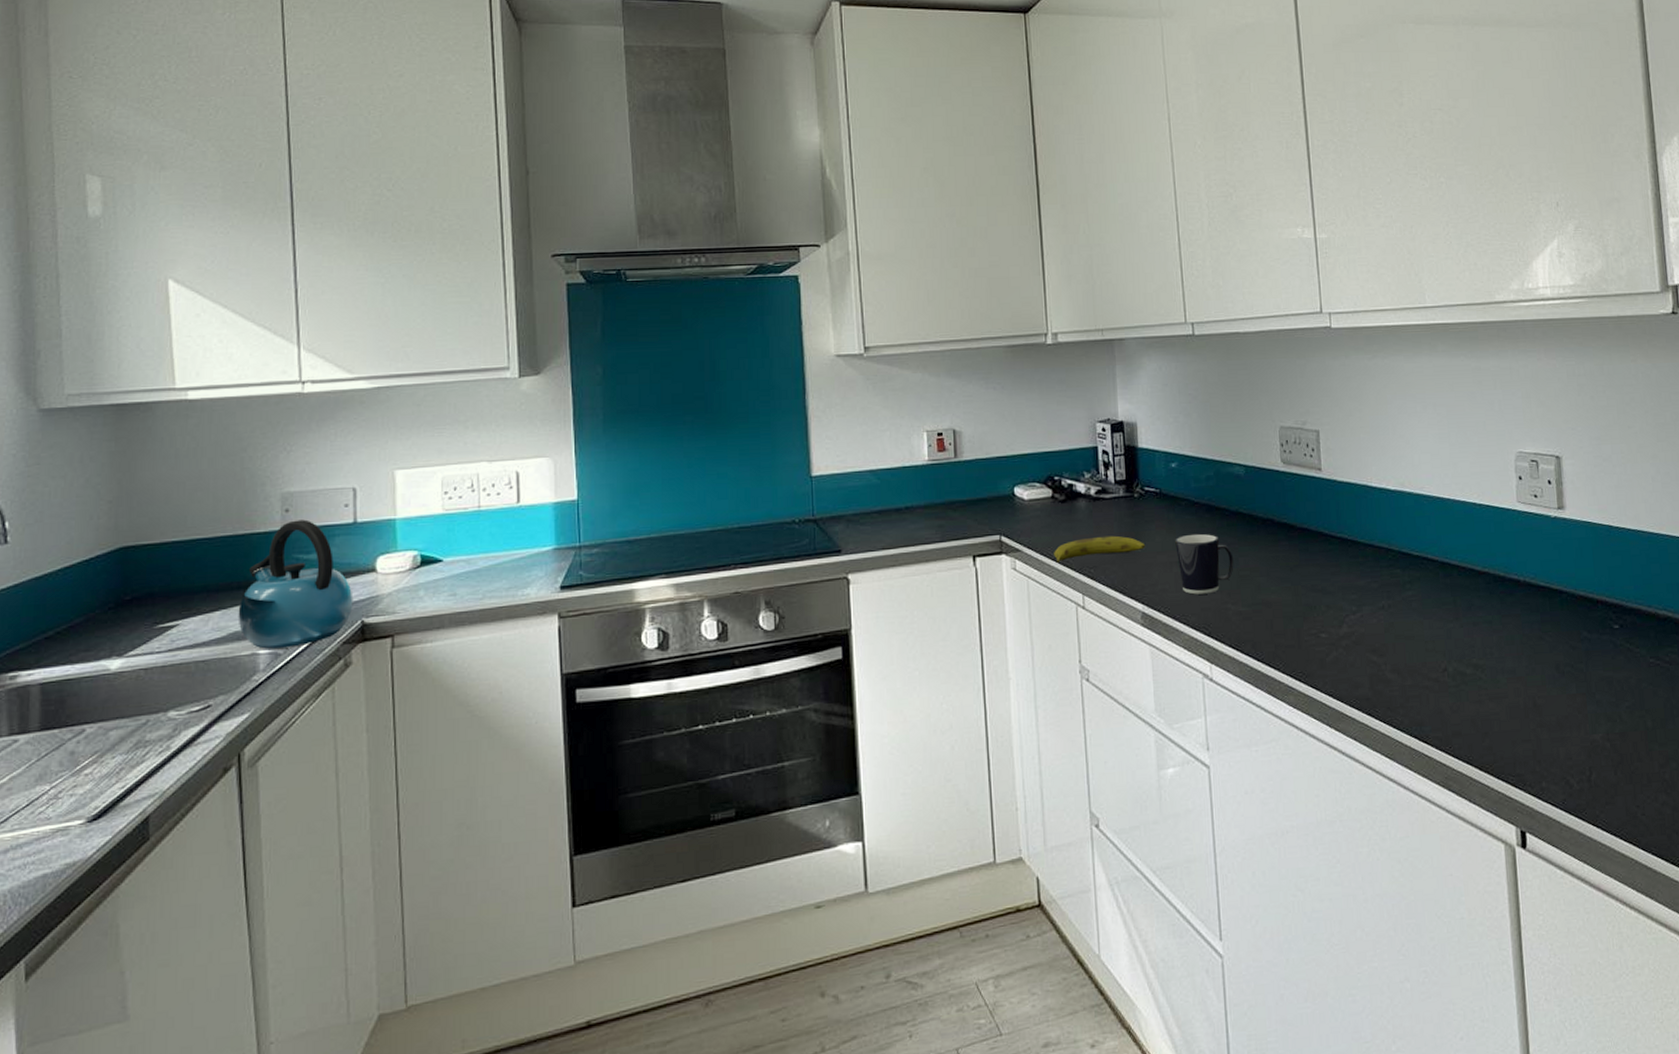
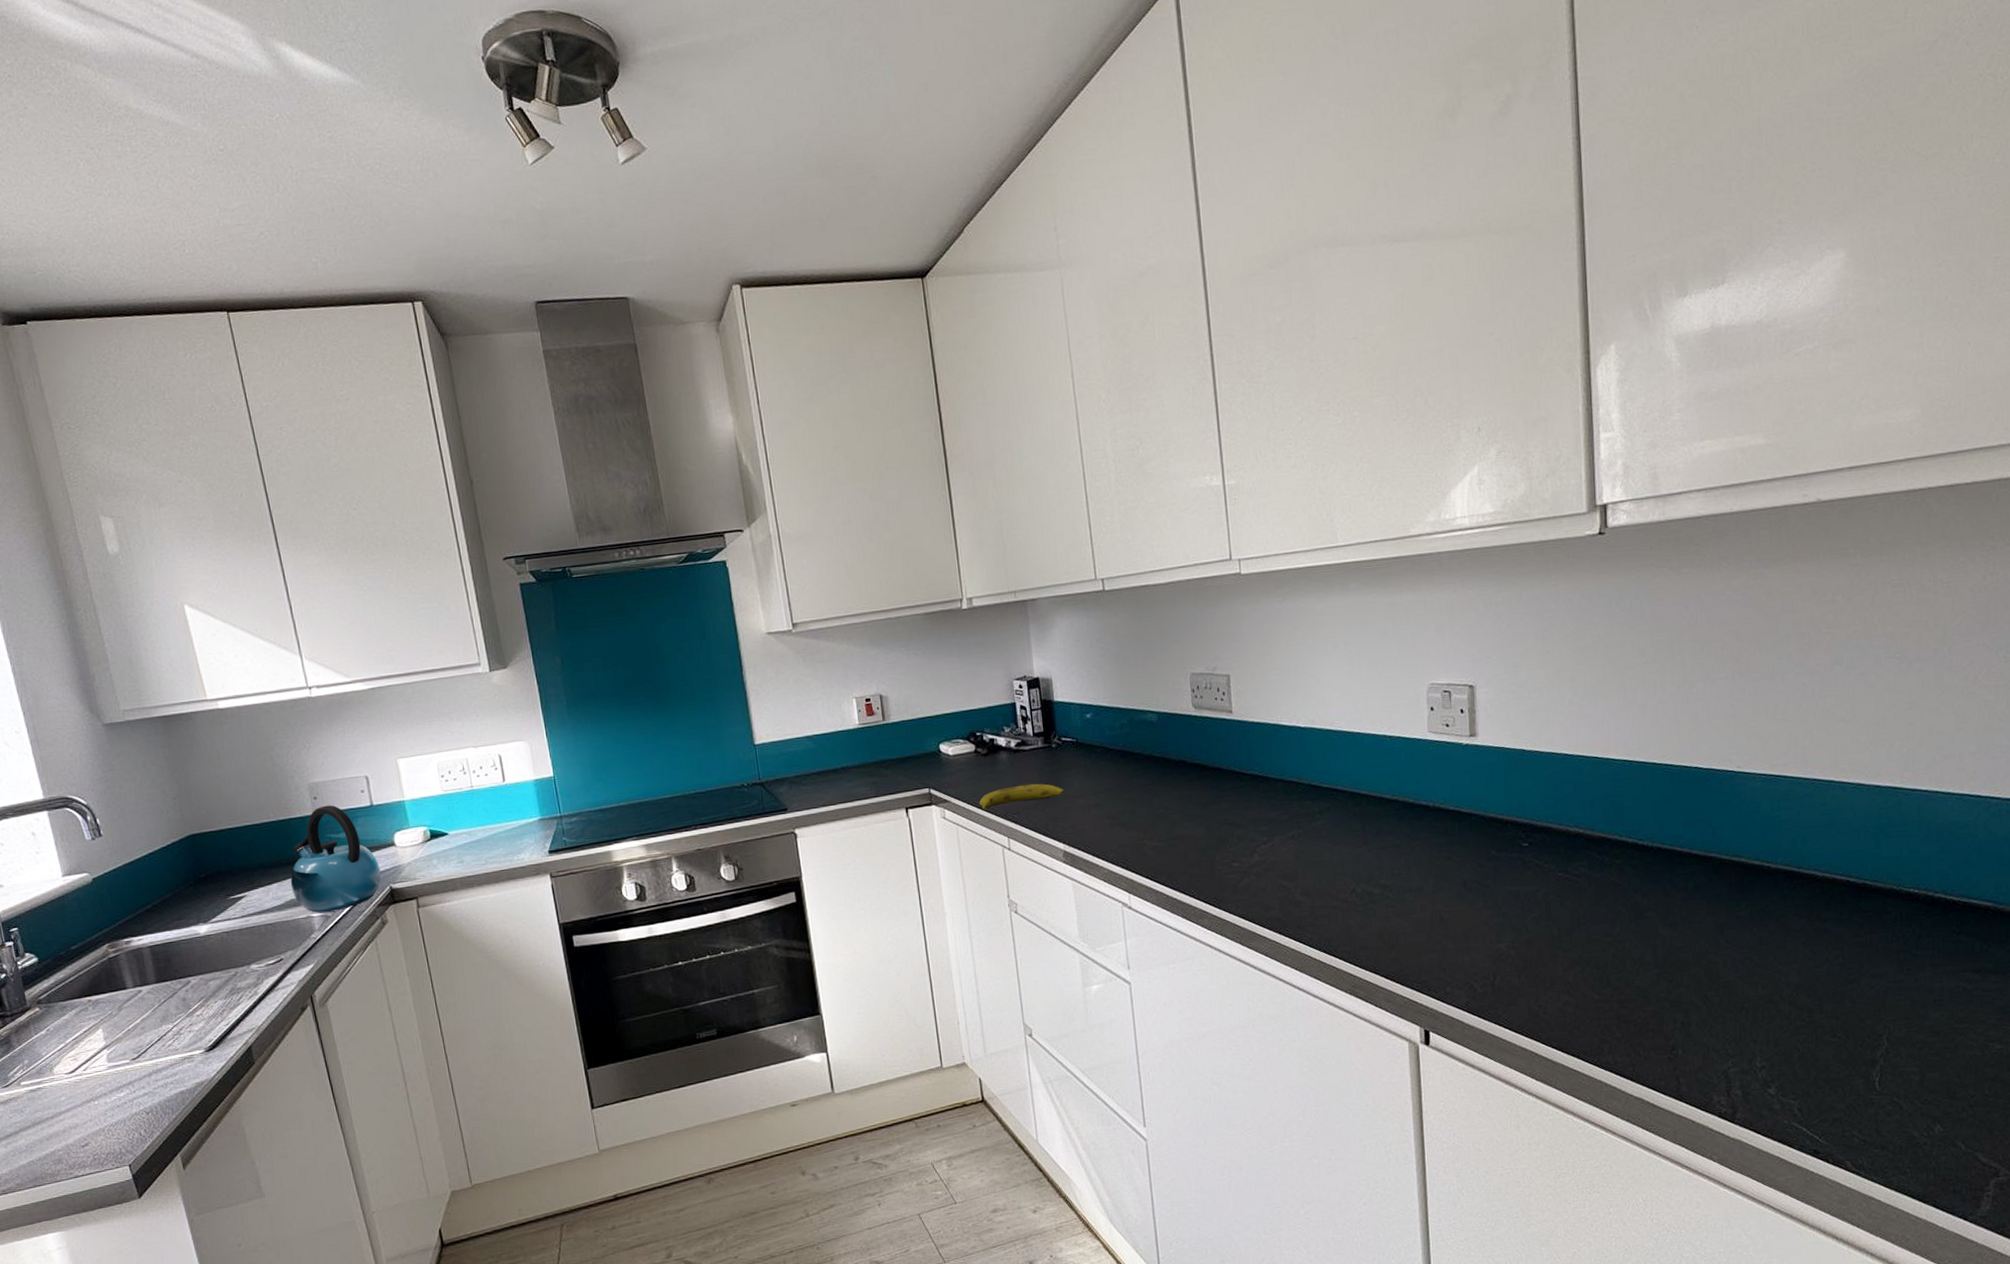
mug: present [1175,533,1234,595] -> none [1092,777,1149,833]

